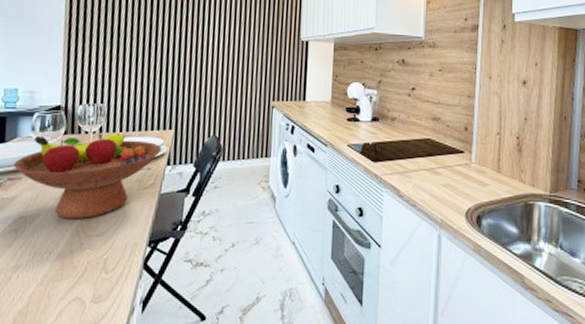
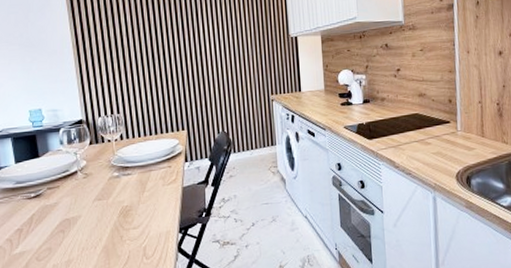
fruit bowl: present [14,133,162,220] -> none [51,139,179,218]

